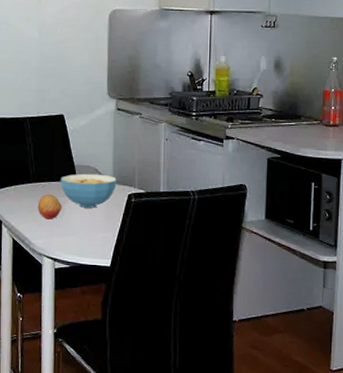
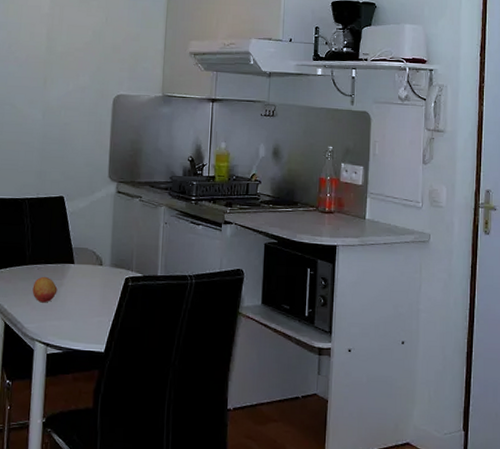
cereal bowl: present [60,173,117,208] -> none [57,256,114,292]

